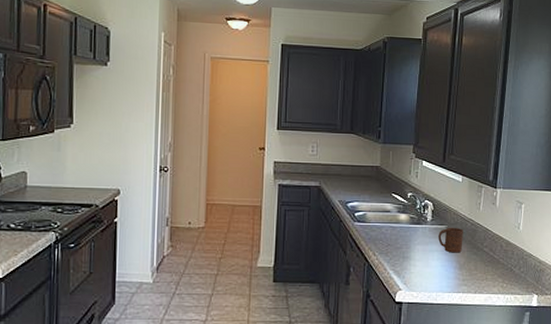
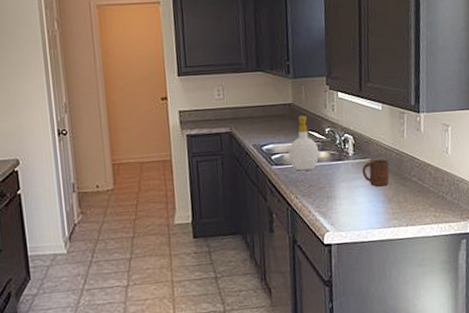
soap bottle: none [372,178,400,230] -> present [289,115,319,171]

